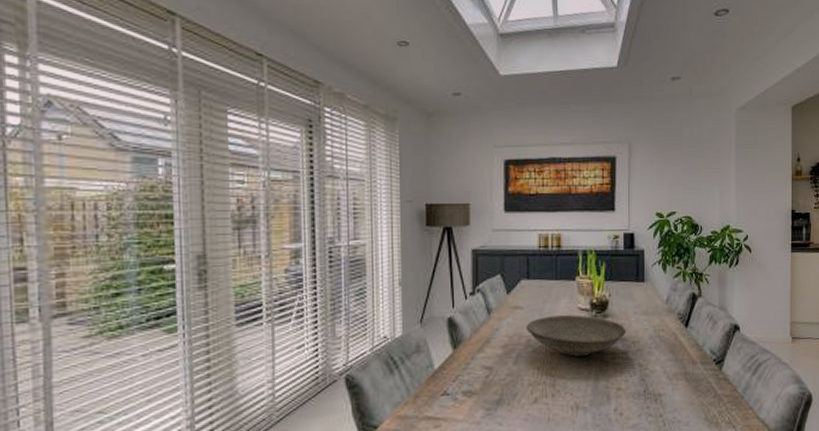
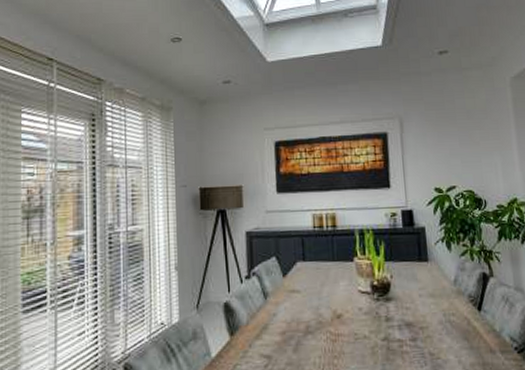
decorative bowl: present [526,315,626,357] -> none [304,298,413,345]

